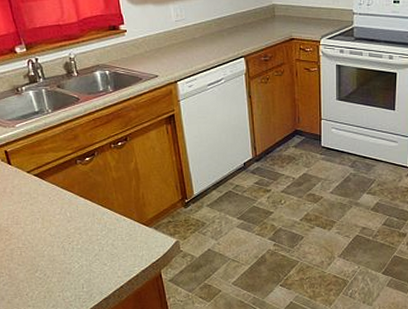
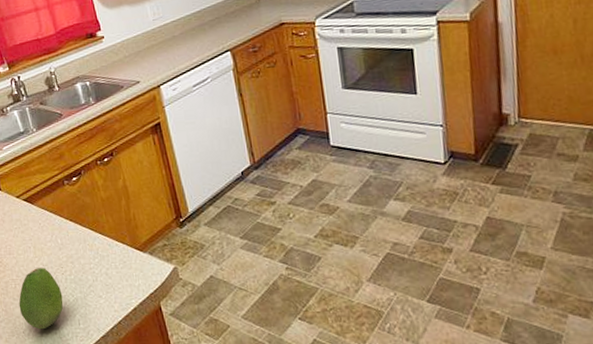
fruit: none [23,237,69,292] -> present [19,268,63,330]

